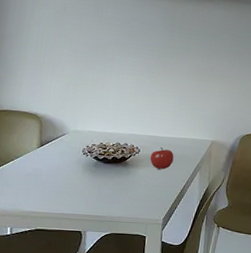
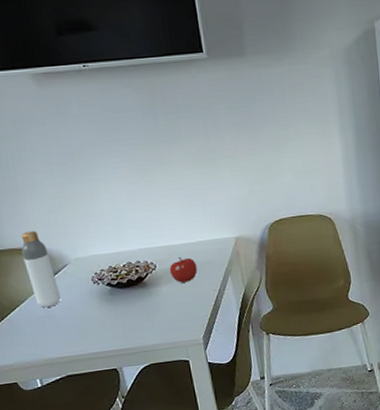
bottle: none [29,99,53,167] -> present [21,230,61,308]

